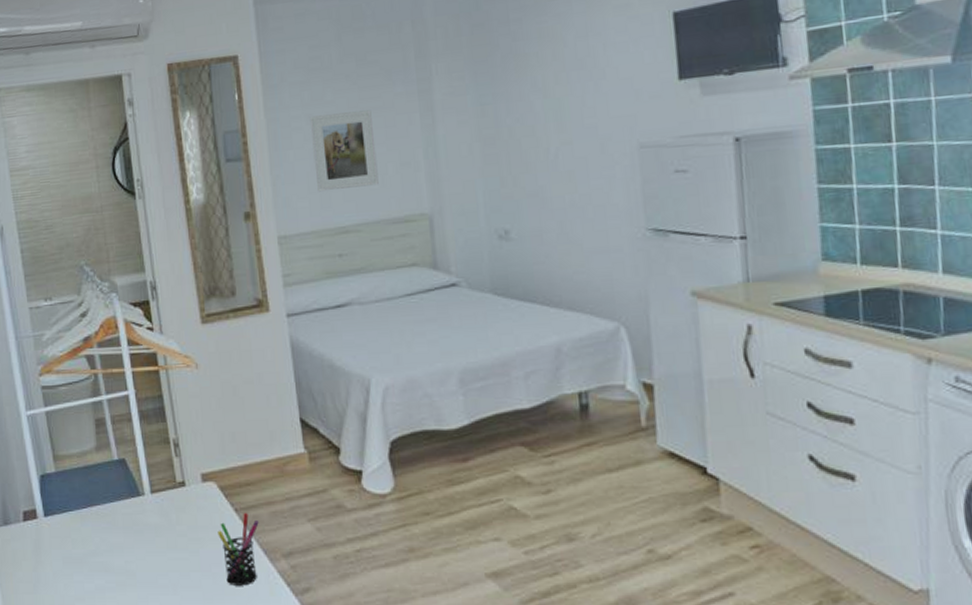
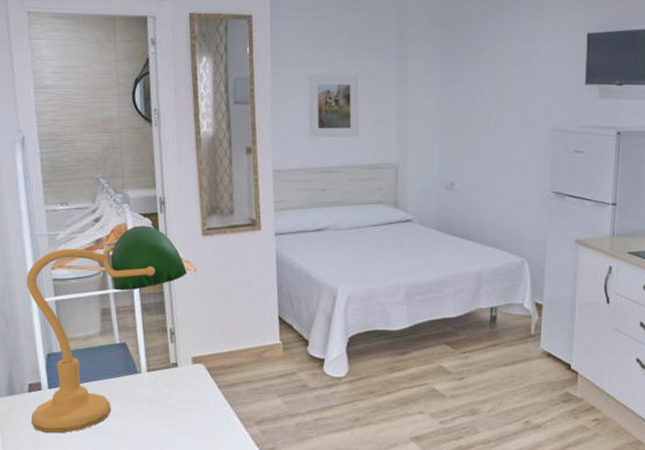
desk lamp: none [13,316,188,571] -> present [26,225,188,434]
pen holder: present [217,512,259,586] -> none [202,388,238,446]

